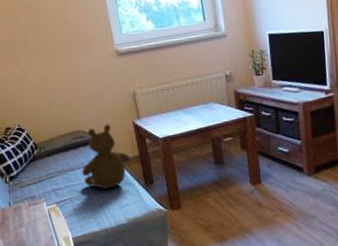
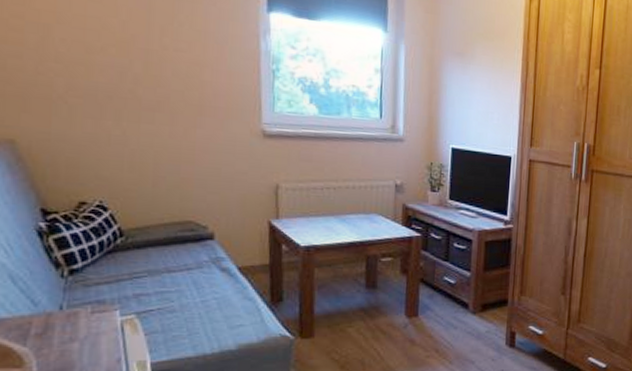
teddy bear: present [82,124,131,189] -> none [184,218,258,302]

